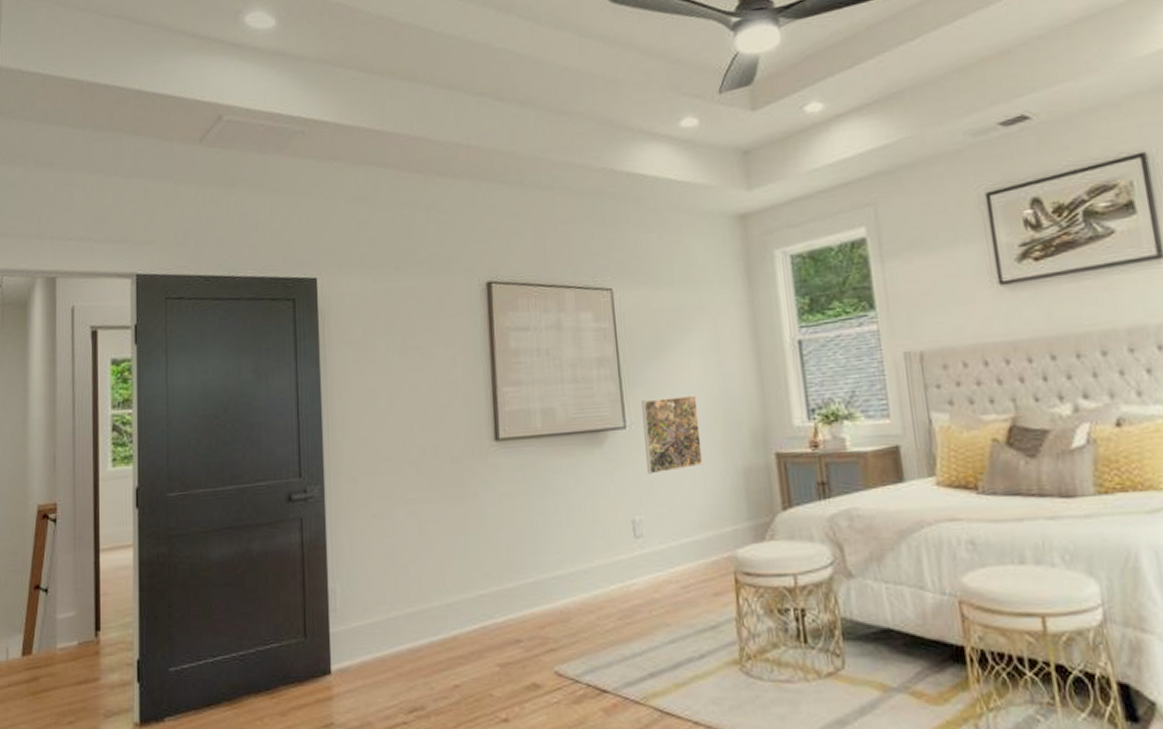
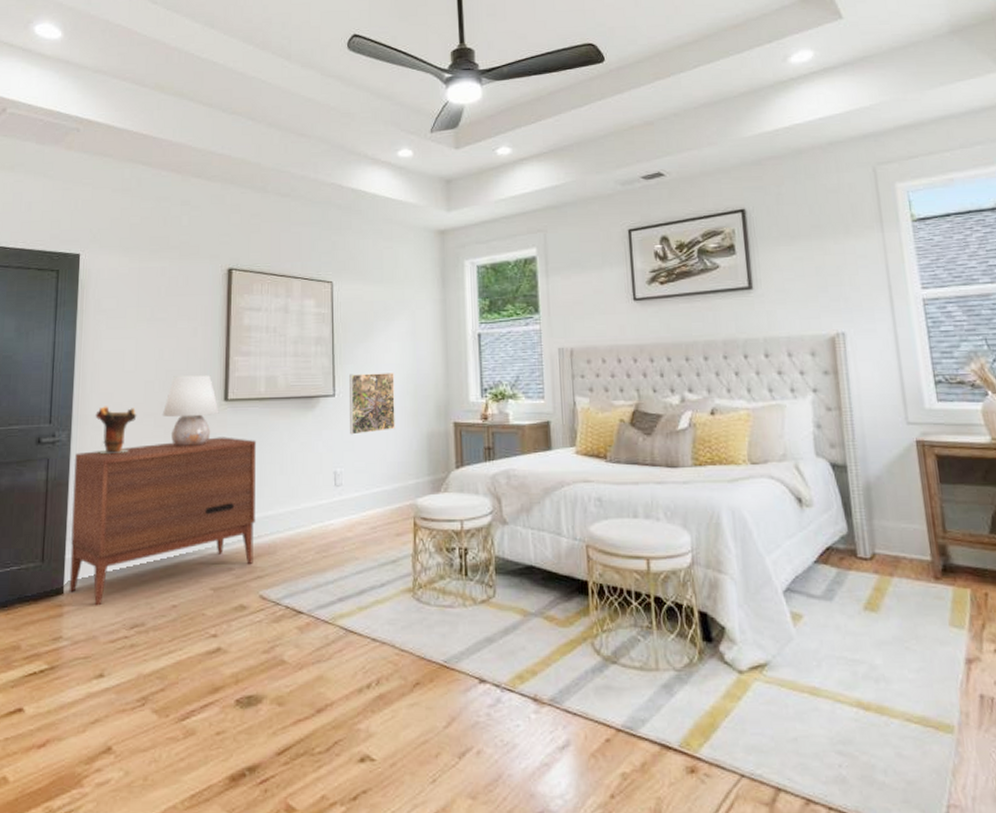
dresser: none [331,483,544,687] -> present [69,437,256,606]
decorative vase: none [349,454,396,510] -> present [95,406,137,454]
table lamp: none [424,411,490,499] -> present [162,375,219,447]

